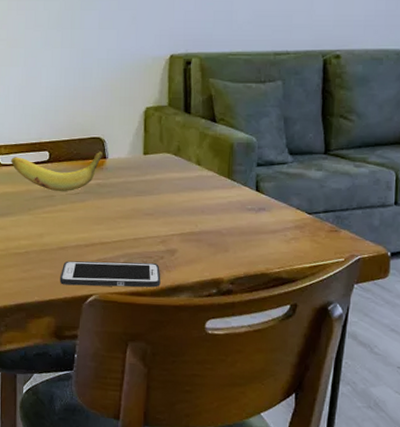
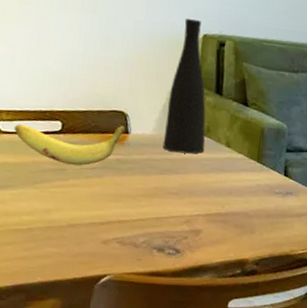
cell phone: present [59,261,161,288] -> none [68,239,184,268]
vase: none [137,41,177,174] -> present [163,18,206,154]

